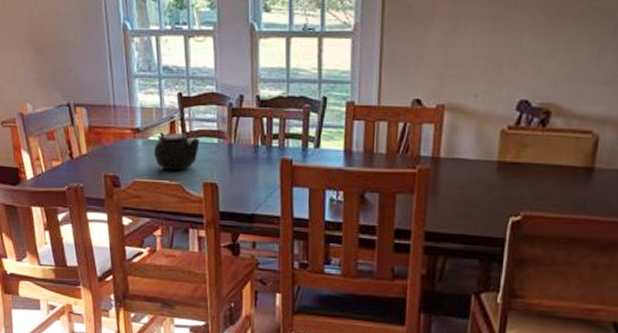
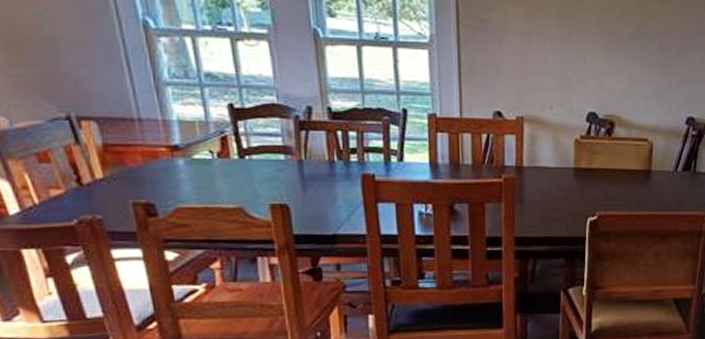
teapot: present [153,133,201,171] -> none [201,150,263,194]

